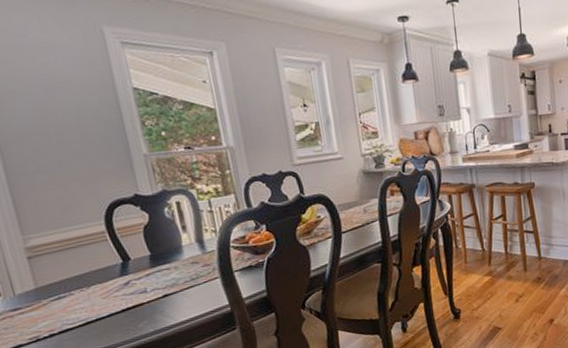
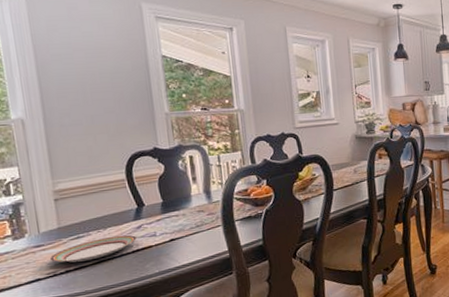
plate: none [29,292,125,326] -> present [49,234,137,263]

